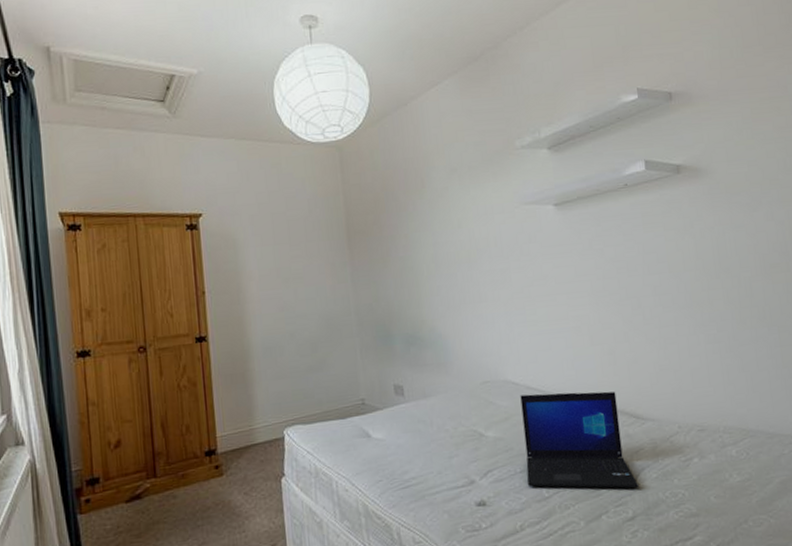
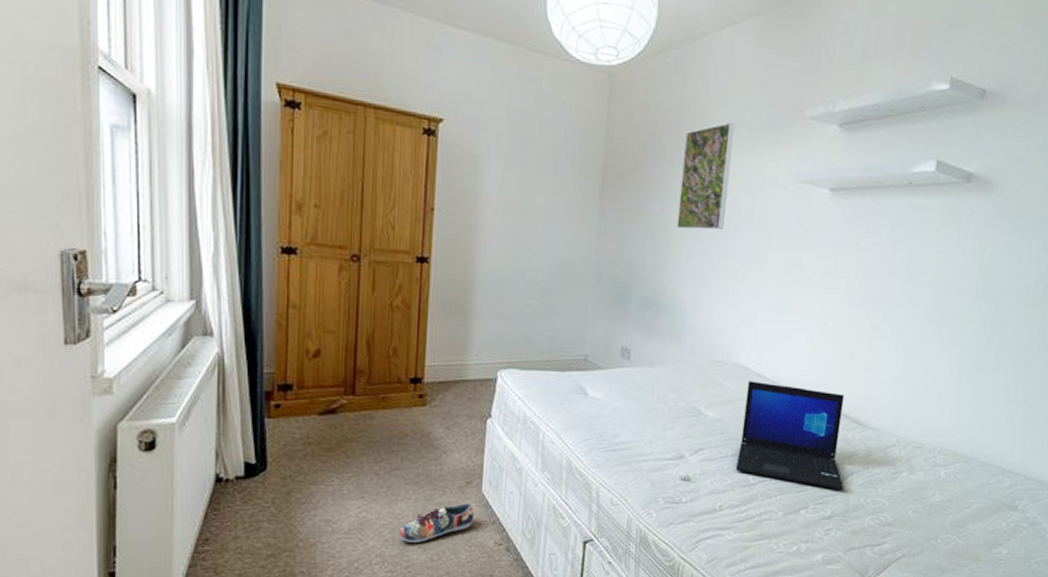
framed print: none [414,166,465,266] -> present [676,122,735,231]

